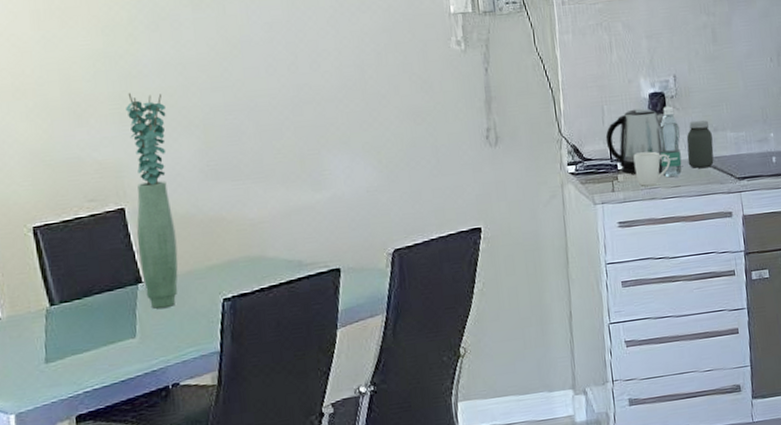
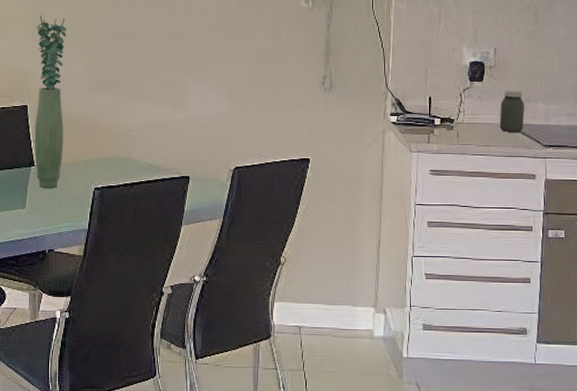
kettle: present [605,108,664,175] -> none [426,74,481,132]
mug: present [633,151,671,186] -> none [450,112,483,143]
bottle: present [659,106,682,178] -> none [474,75,495,137]

